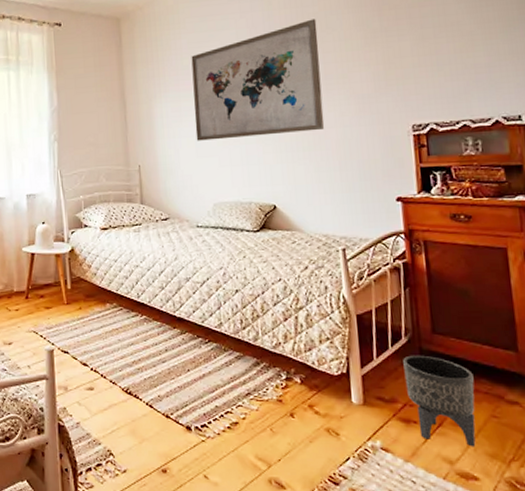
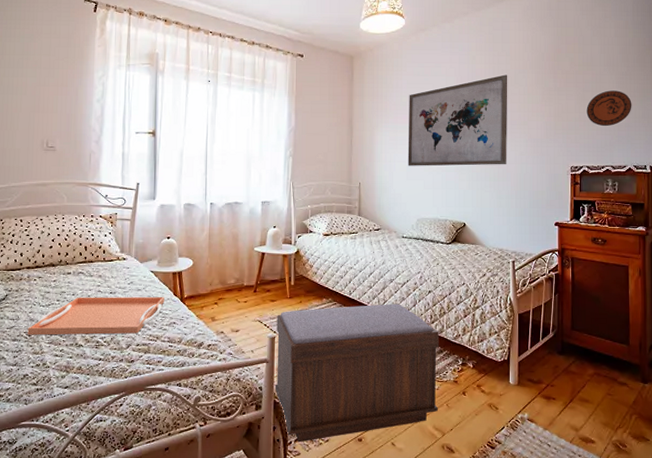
bench: none [54,307,260,473] -> present [274,304,439,443]
planter: present [403,355,476,447] -> none [549,346,598,418]
decorative plate: none [427,22,493,71] -> present [586,90,632,127]

